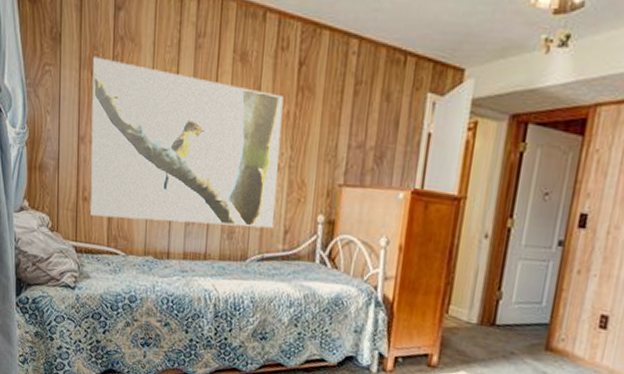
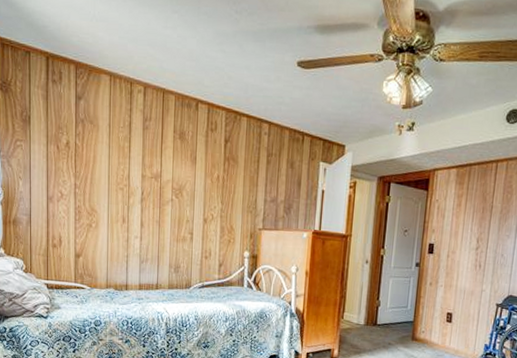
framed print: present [90,57,284,229] -> none [58,135,214,263]

